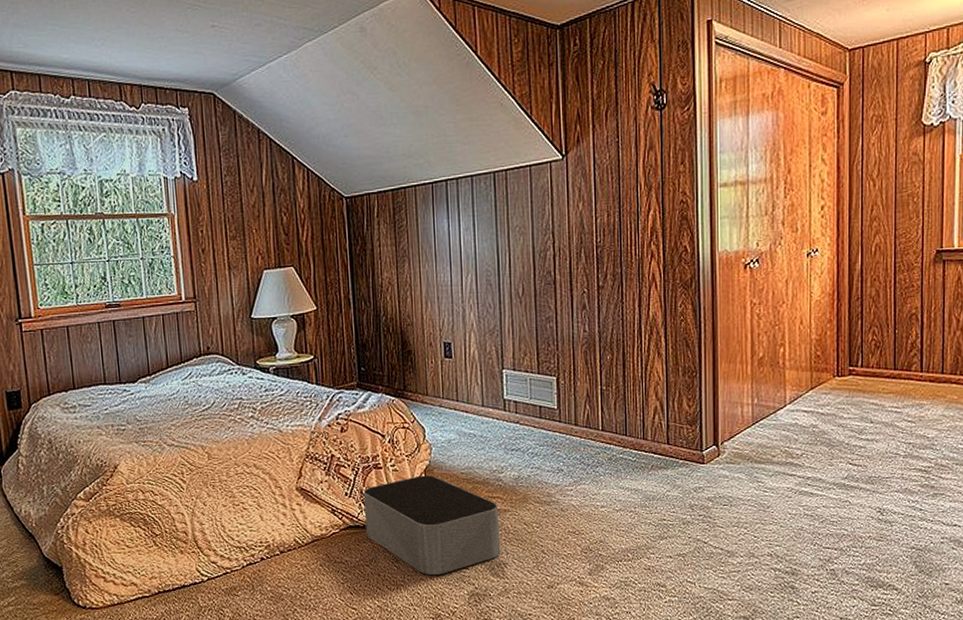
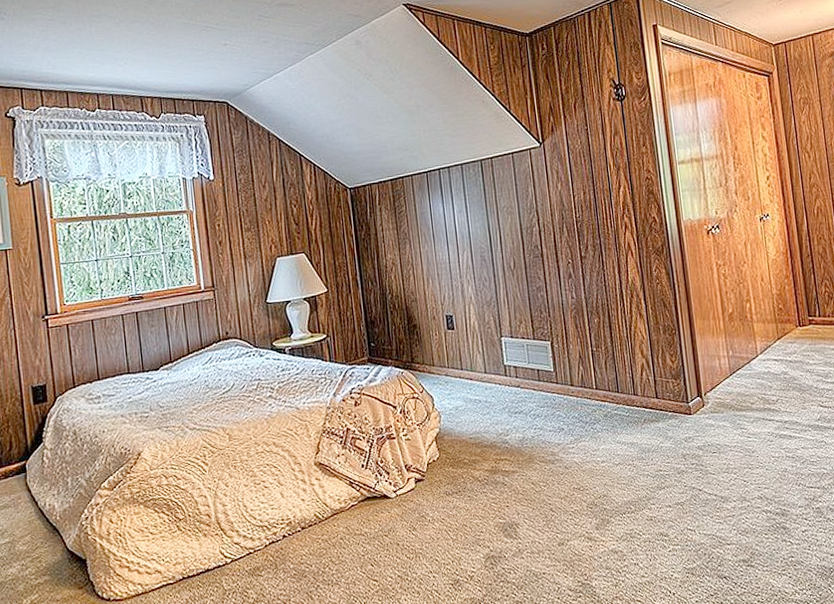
storage bin: present [363,475,501,575] -> none [378,442,512,541]

